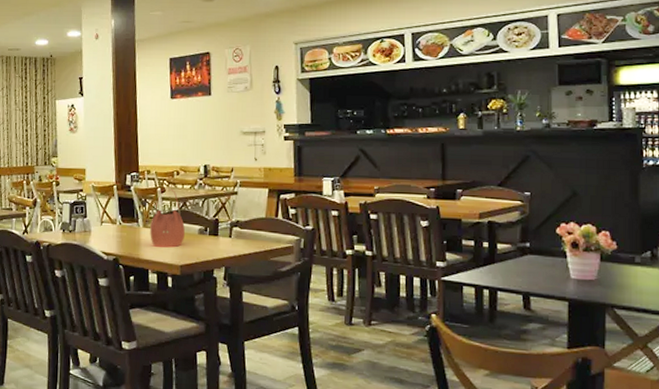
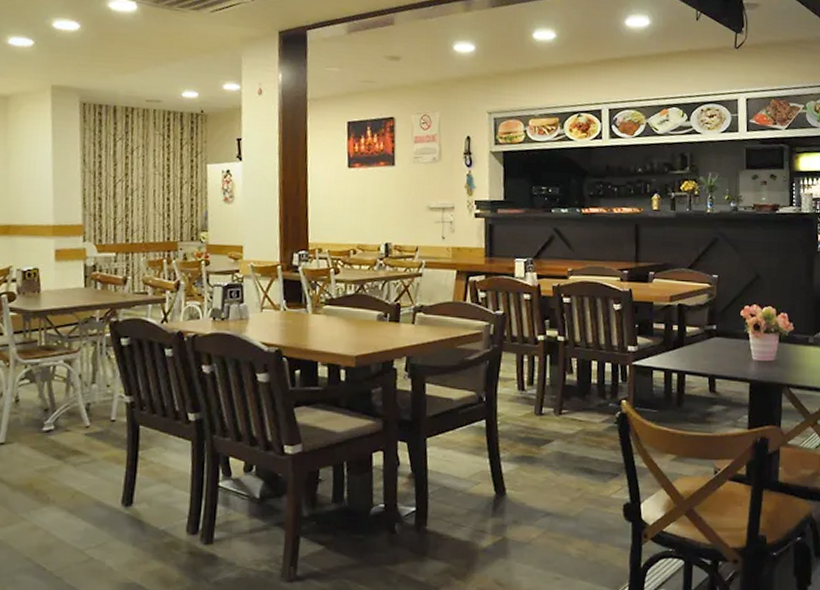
handbag: present [150,188,185,247] -> none [320,269,362,336]

